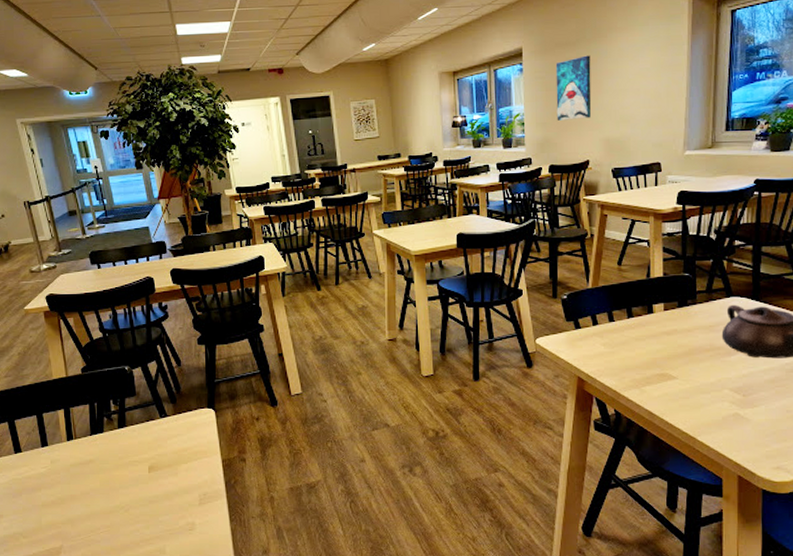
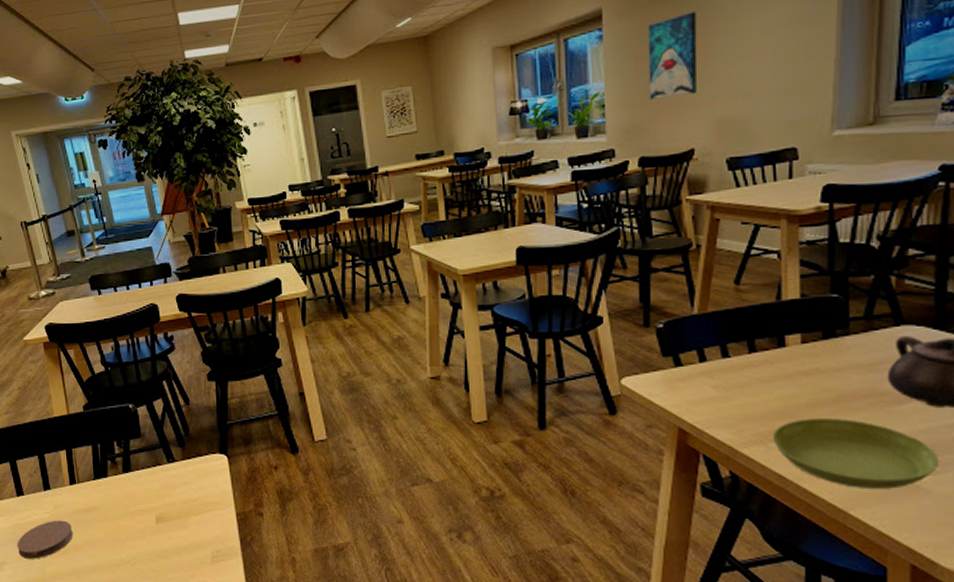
coaster: none [14,473,69,511] -> present [17,520,73,559]
saucer: none [644,367,756,419] -> present [772,419,940,489]

